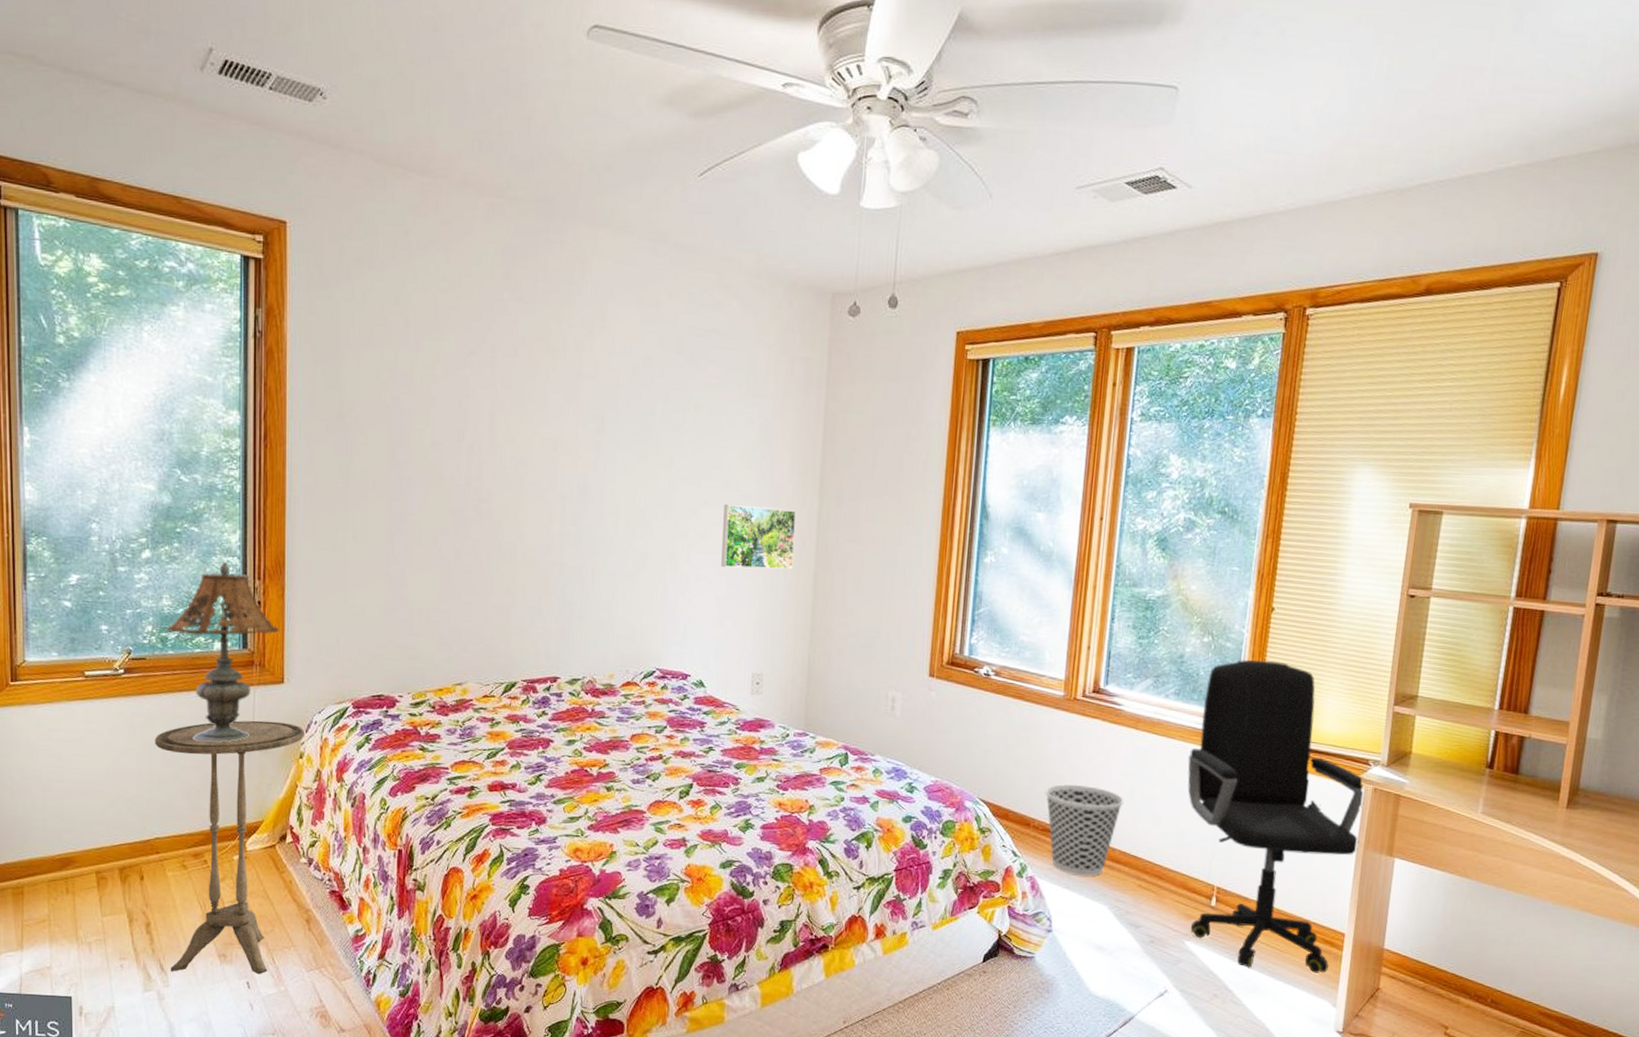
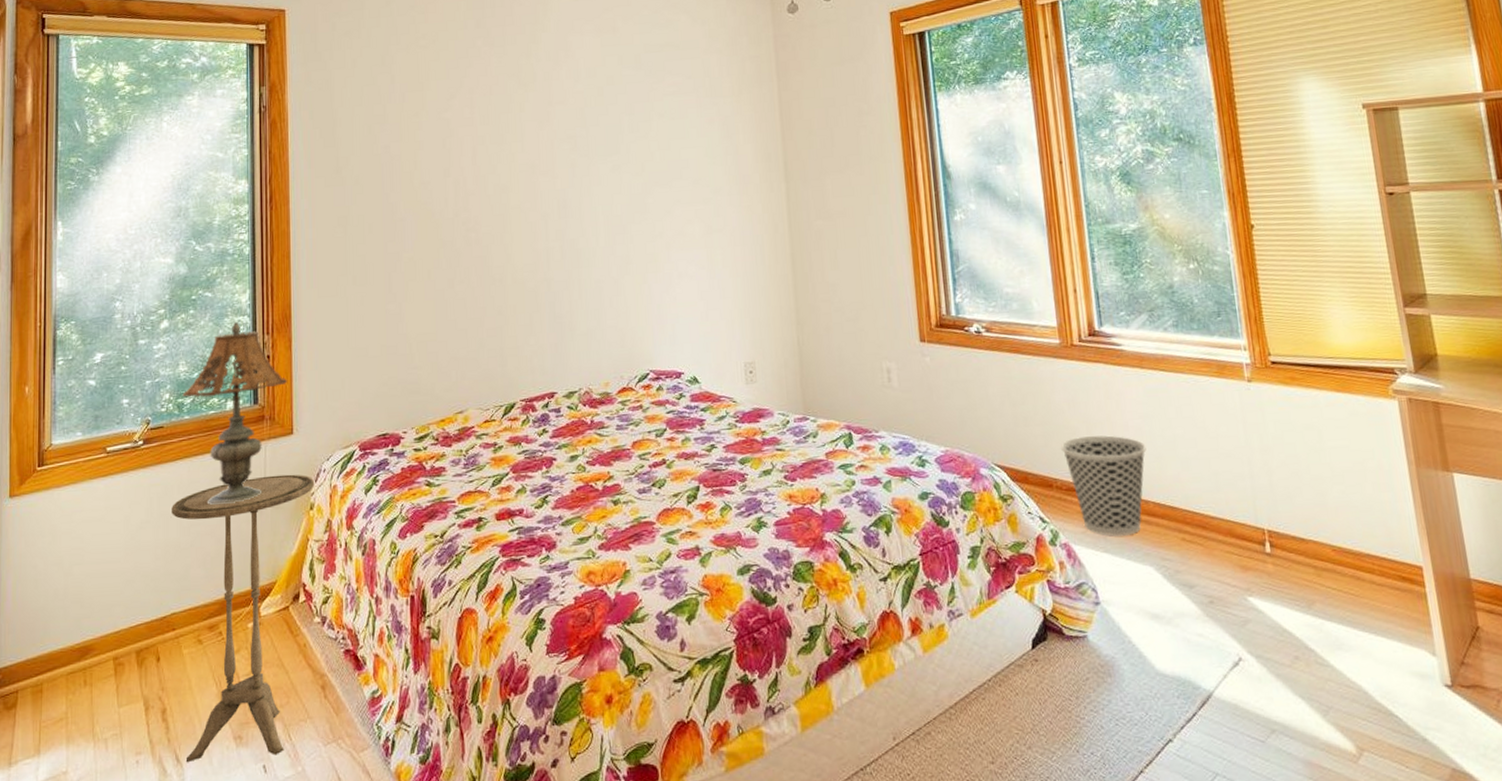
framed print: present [721,503,797,570] -> none [696,197,770,261]
office chair: present [1187,659,1365,973] -> none [1202,278,1415,621]

